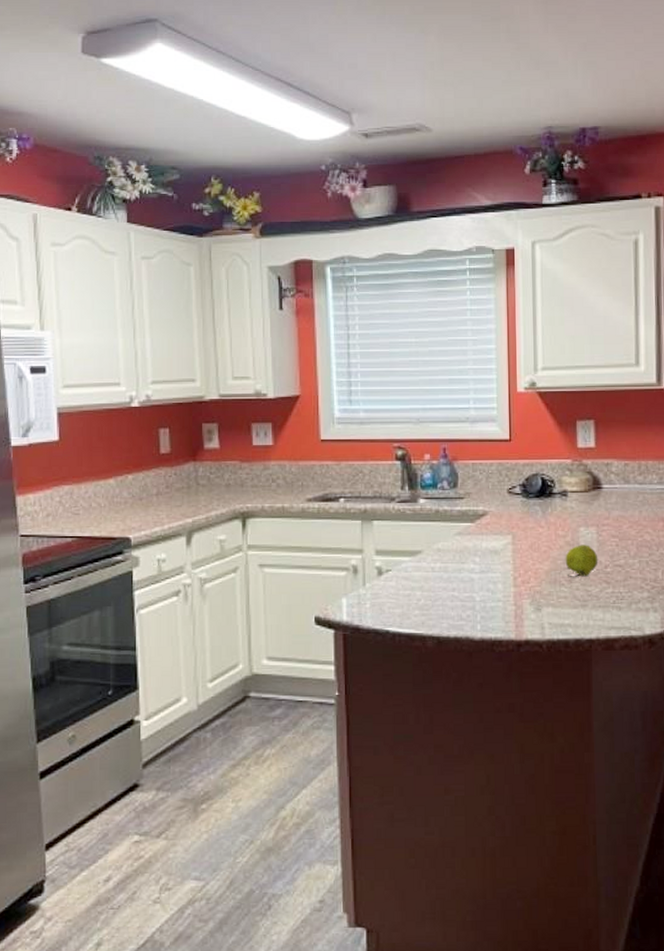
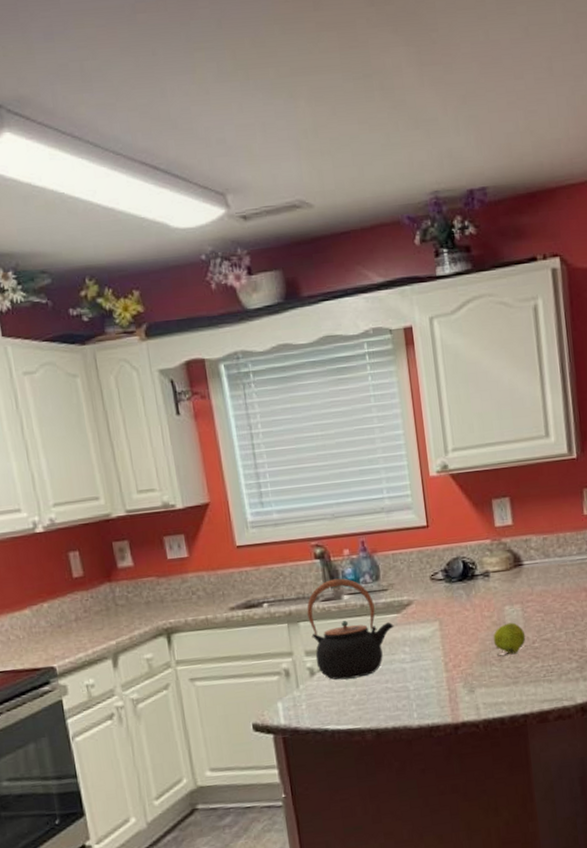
teapot: none [382,482,467,583] -> present [307,578,394,680]

